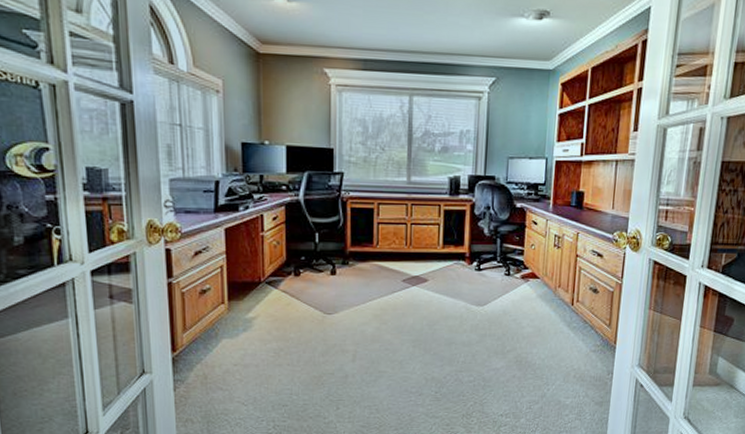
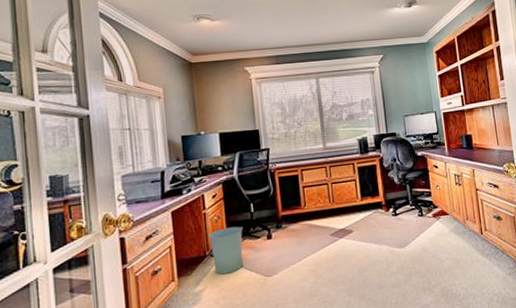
waste bin: none [265,255,304,305] -> present [208,226,244,275]

